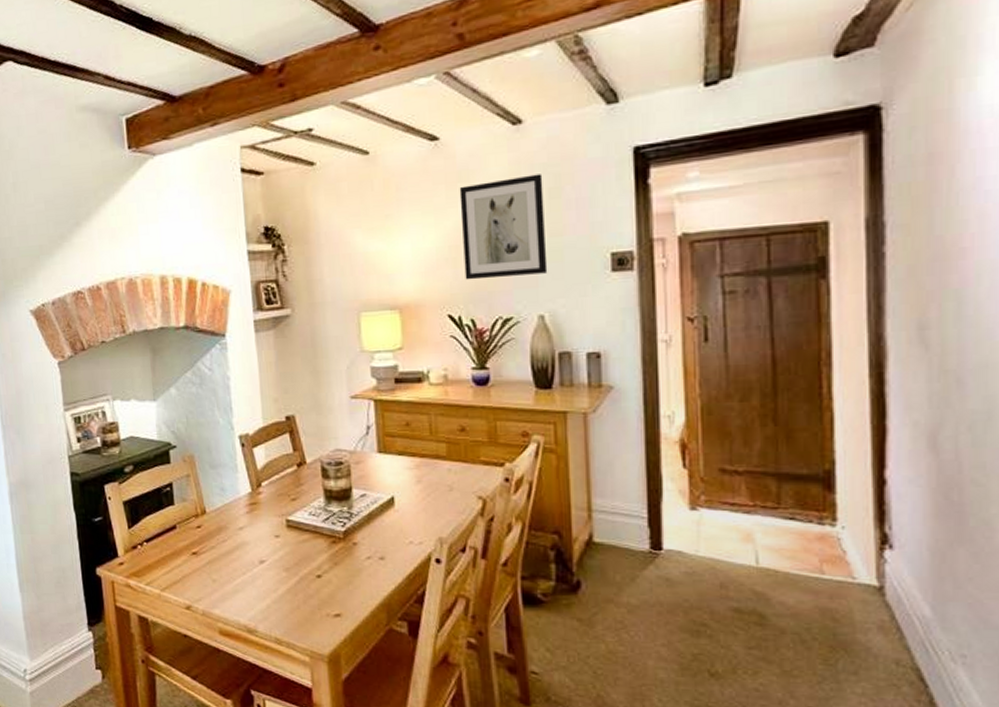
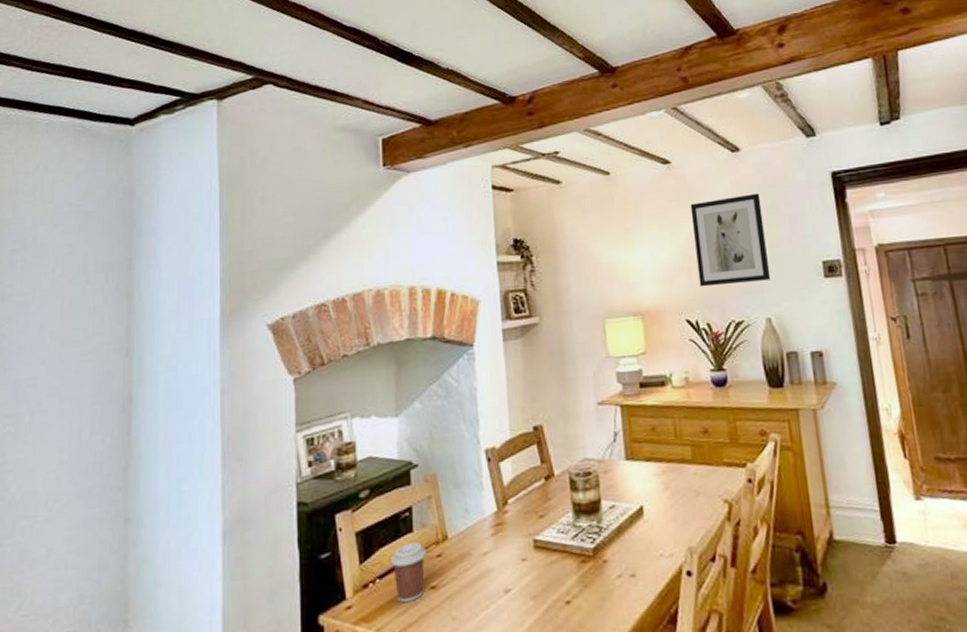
coffee cup: none [155,514,188,563] -> present [390,543,427,602]

